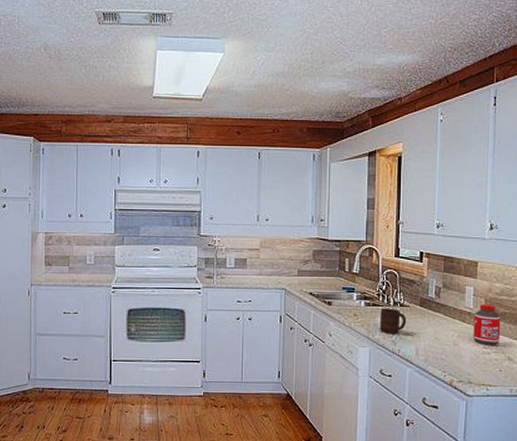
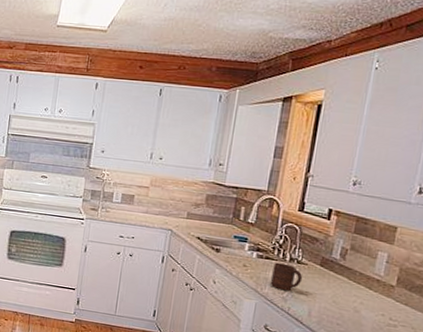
bottle: present [473,303,501,346] -> none [378,272,416,320]

